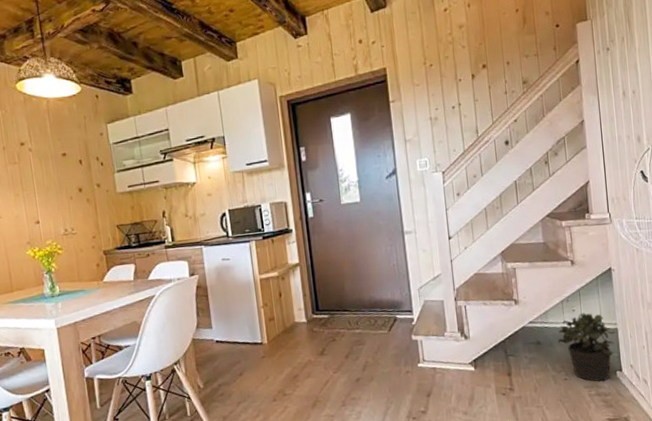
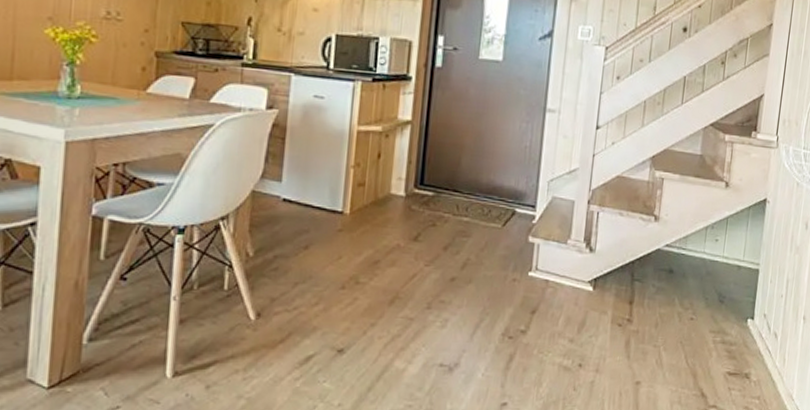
potted plant: present [557,313,616,382] -> none [692,245,757,328]

